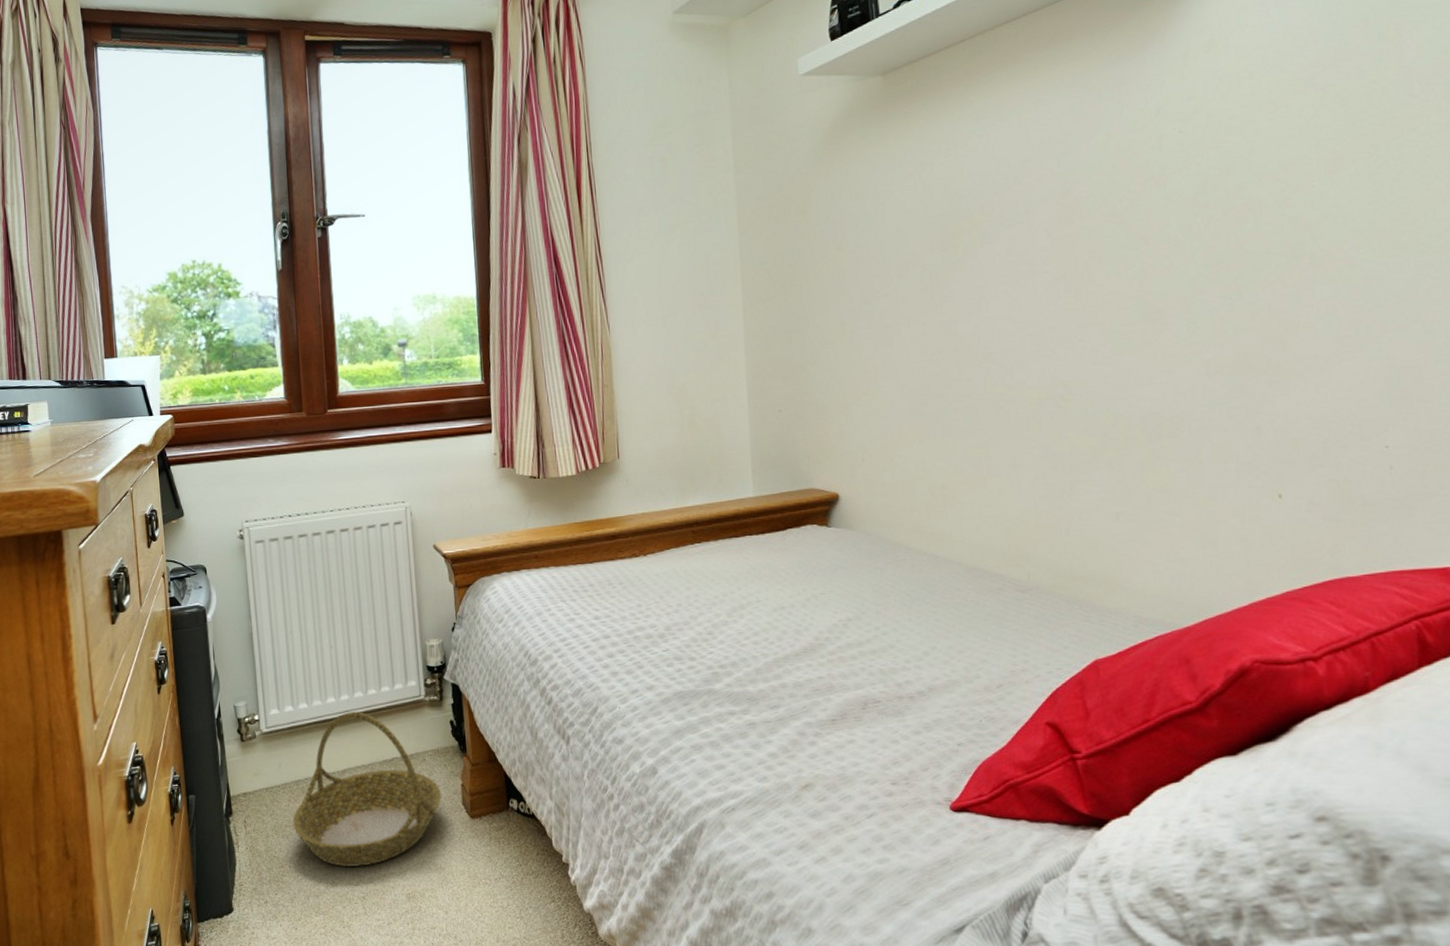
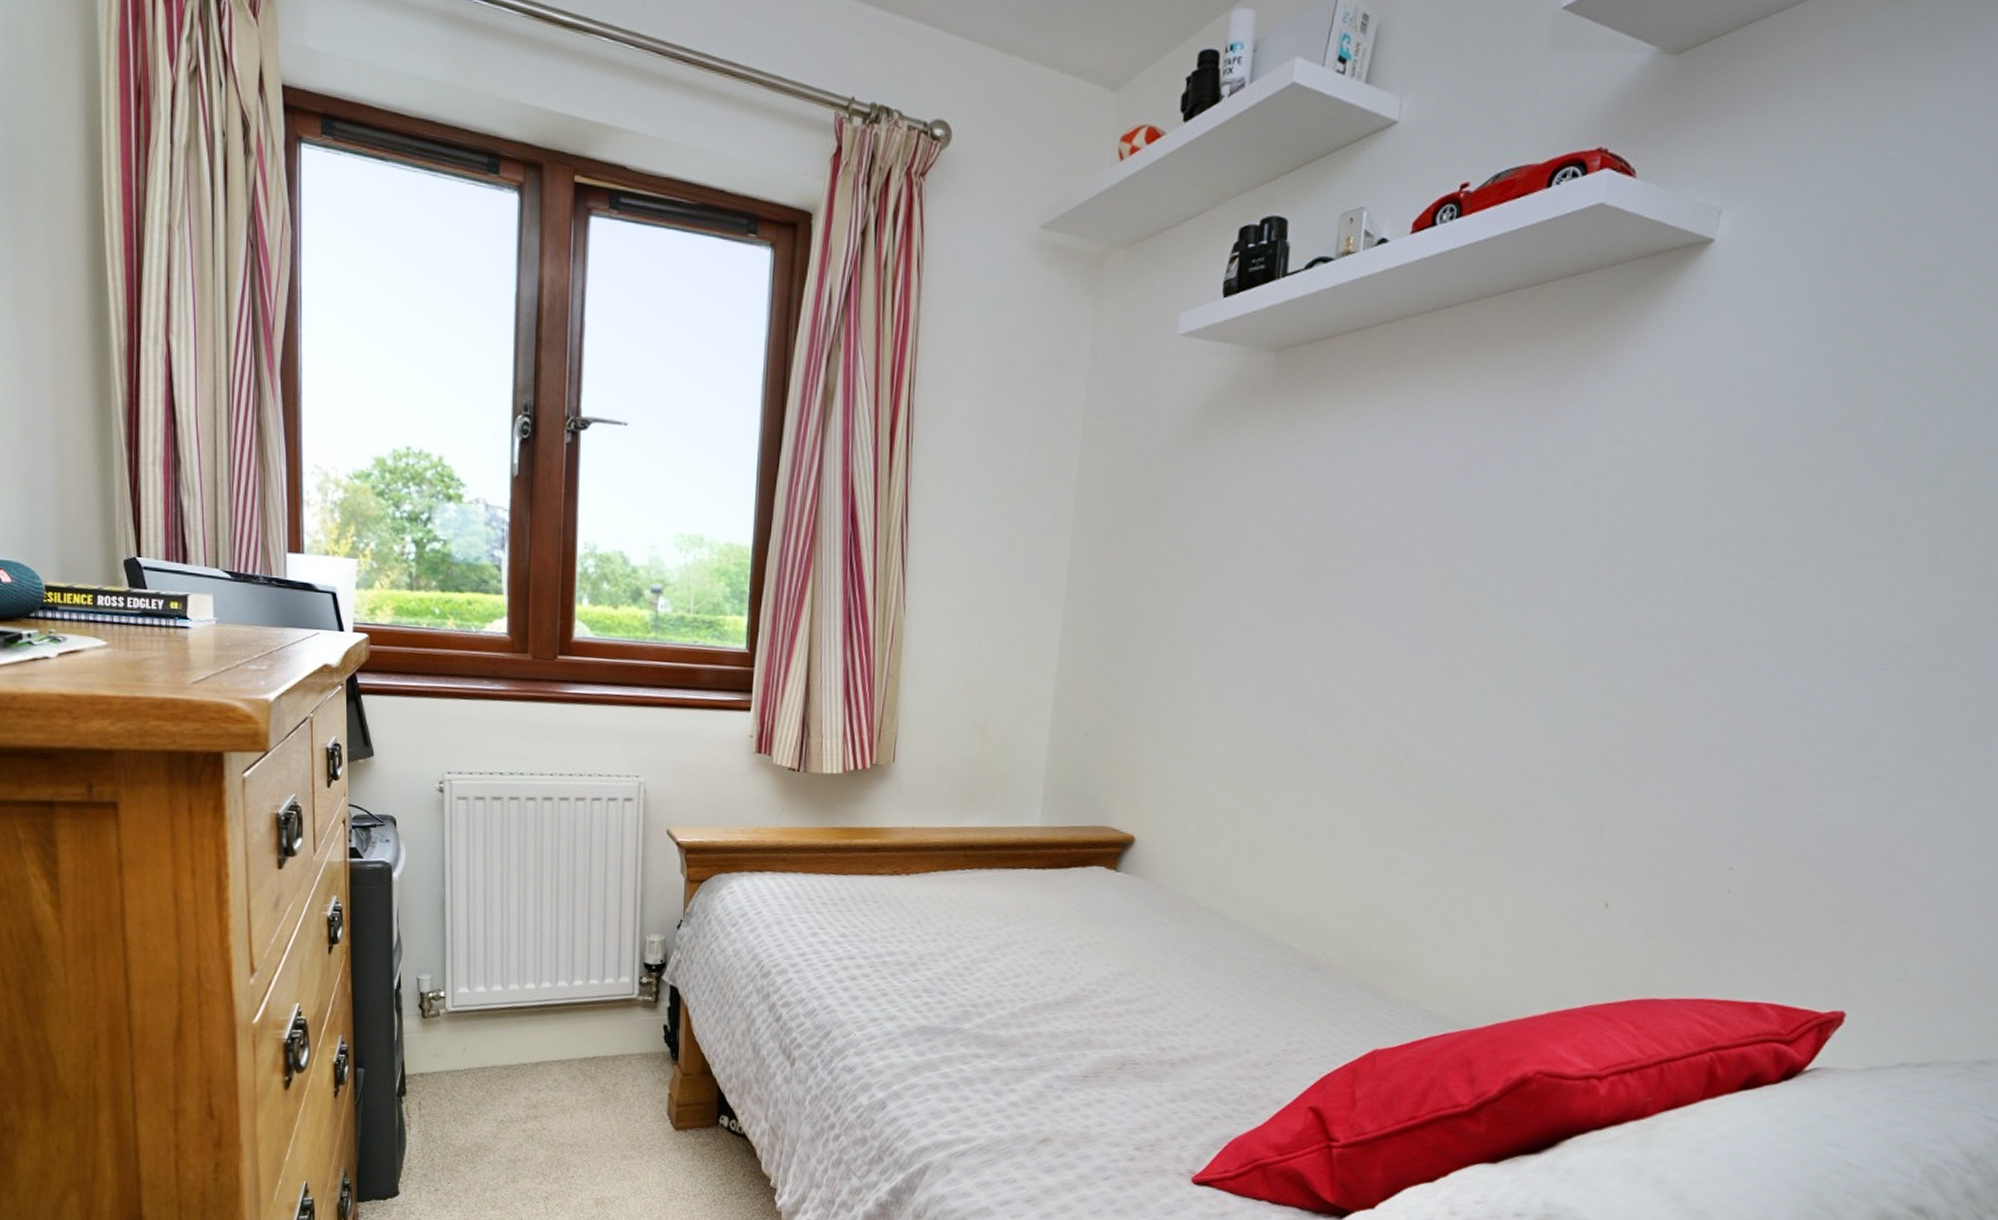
basket: present [292,712,441,868] -> none [474,1001,645,1166]

